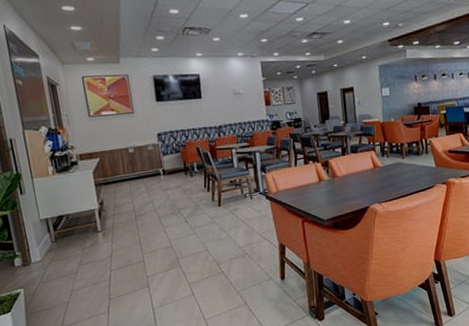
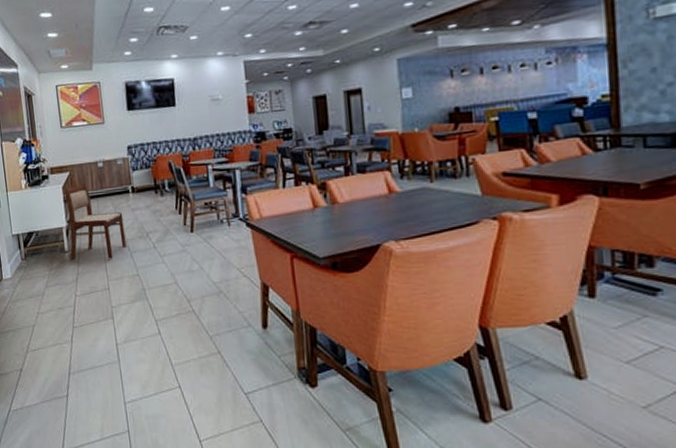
dining chair: none [94,167,160,240] -> present [64,182,127,261]

